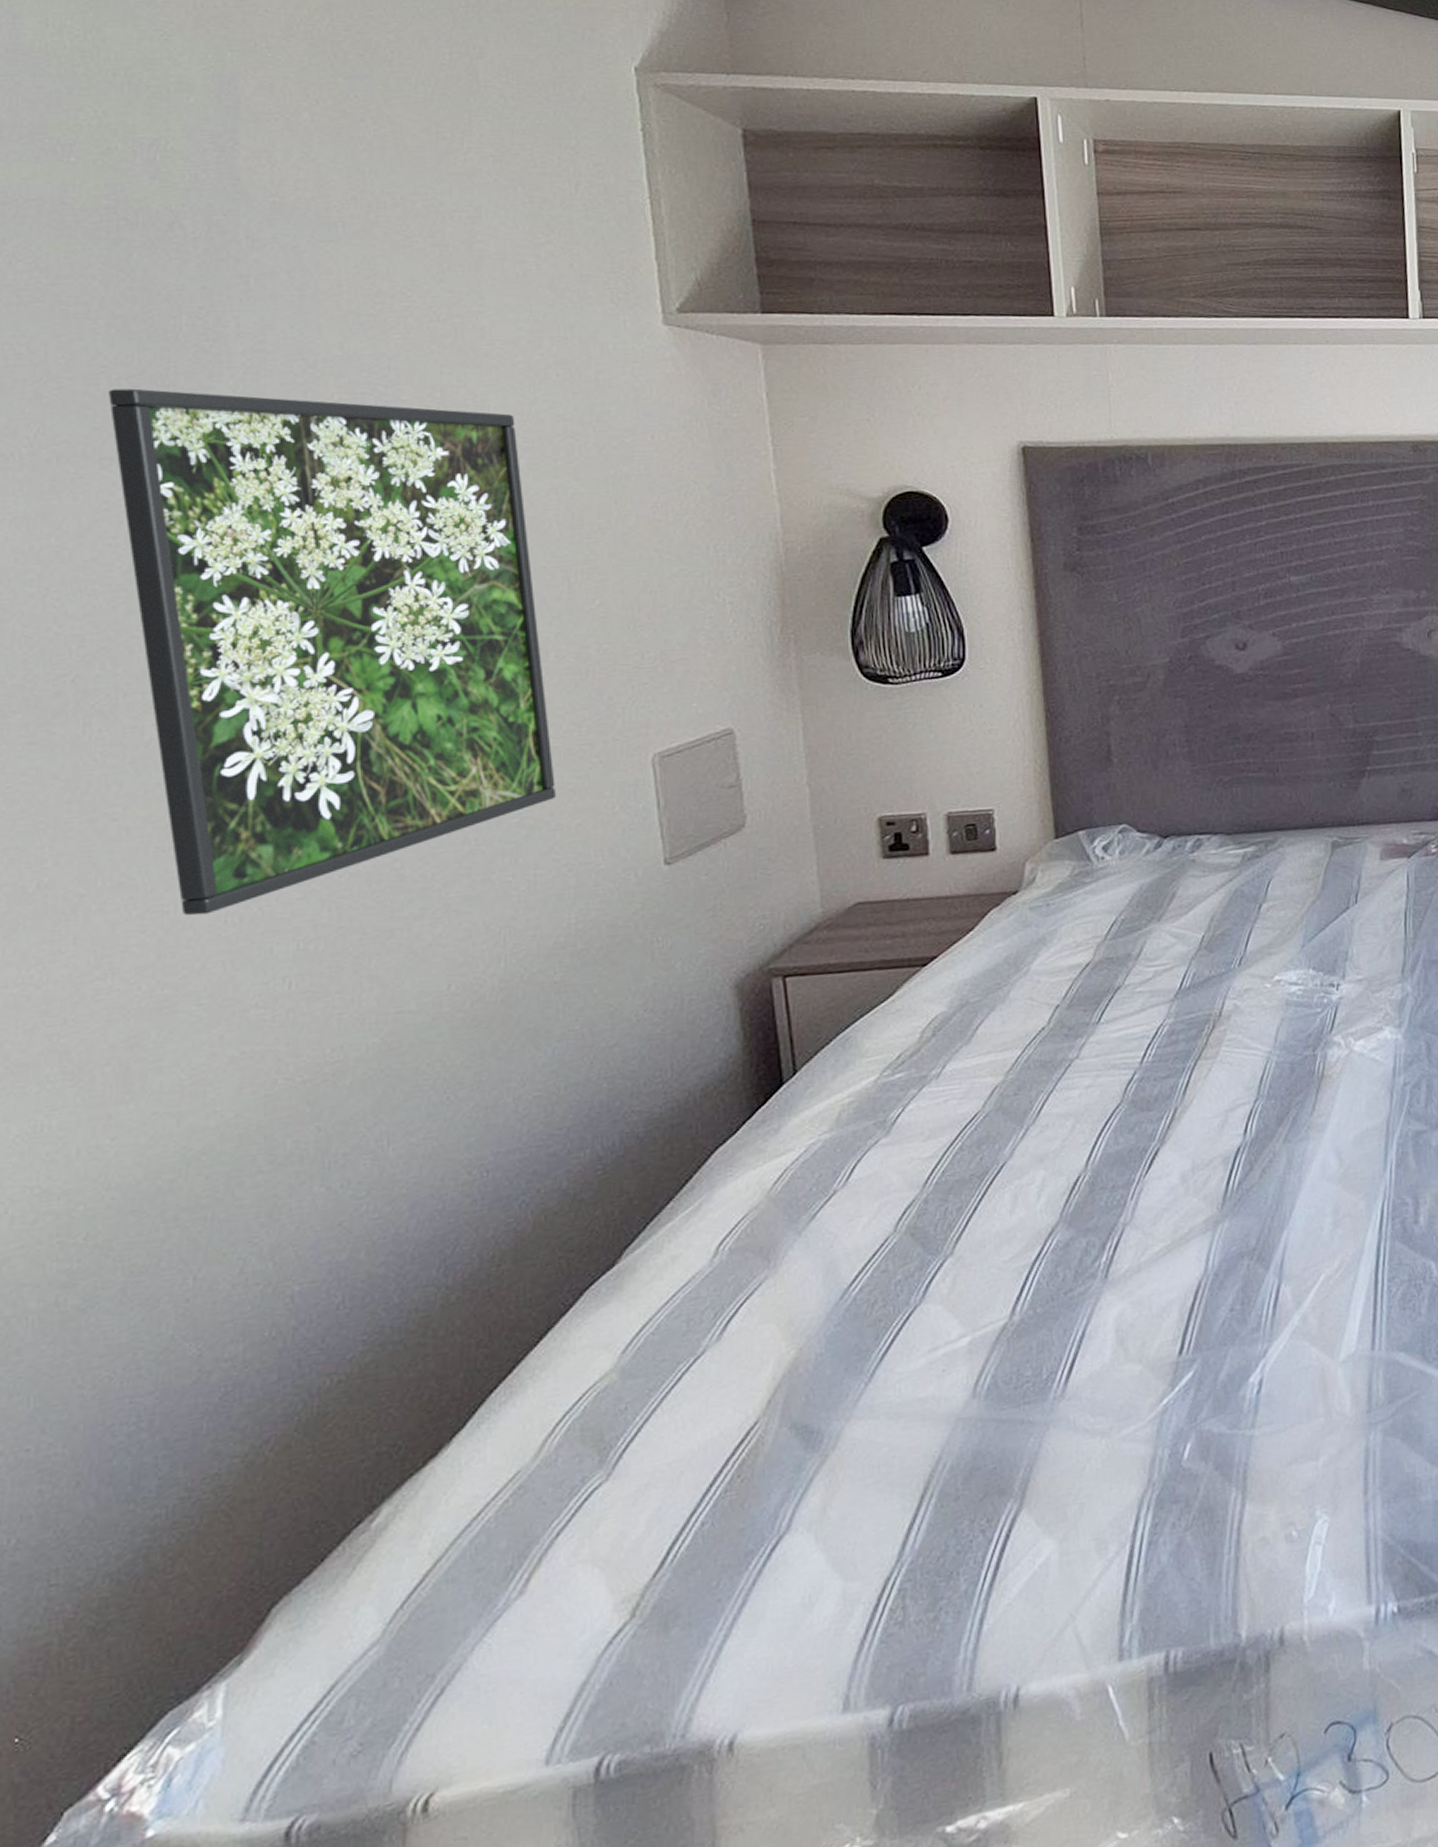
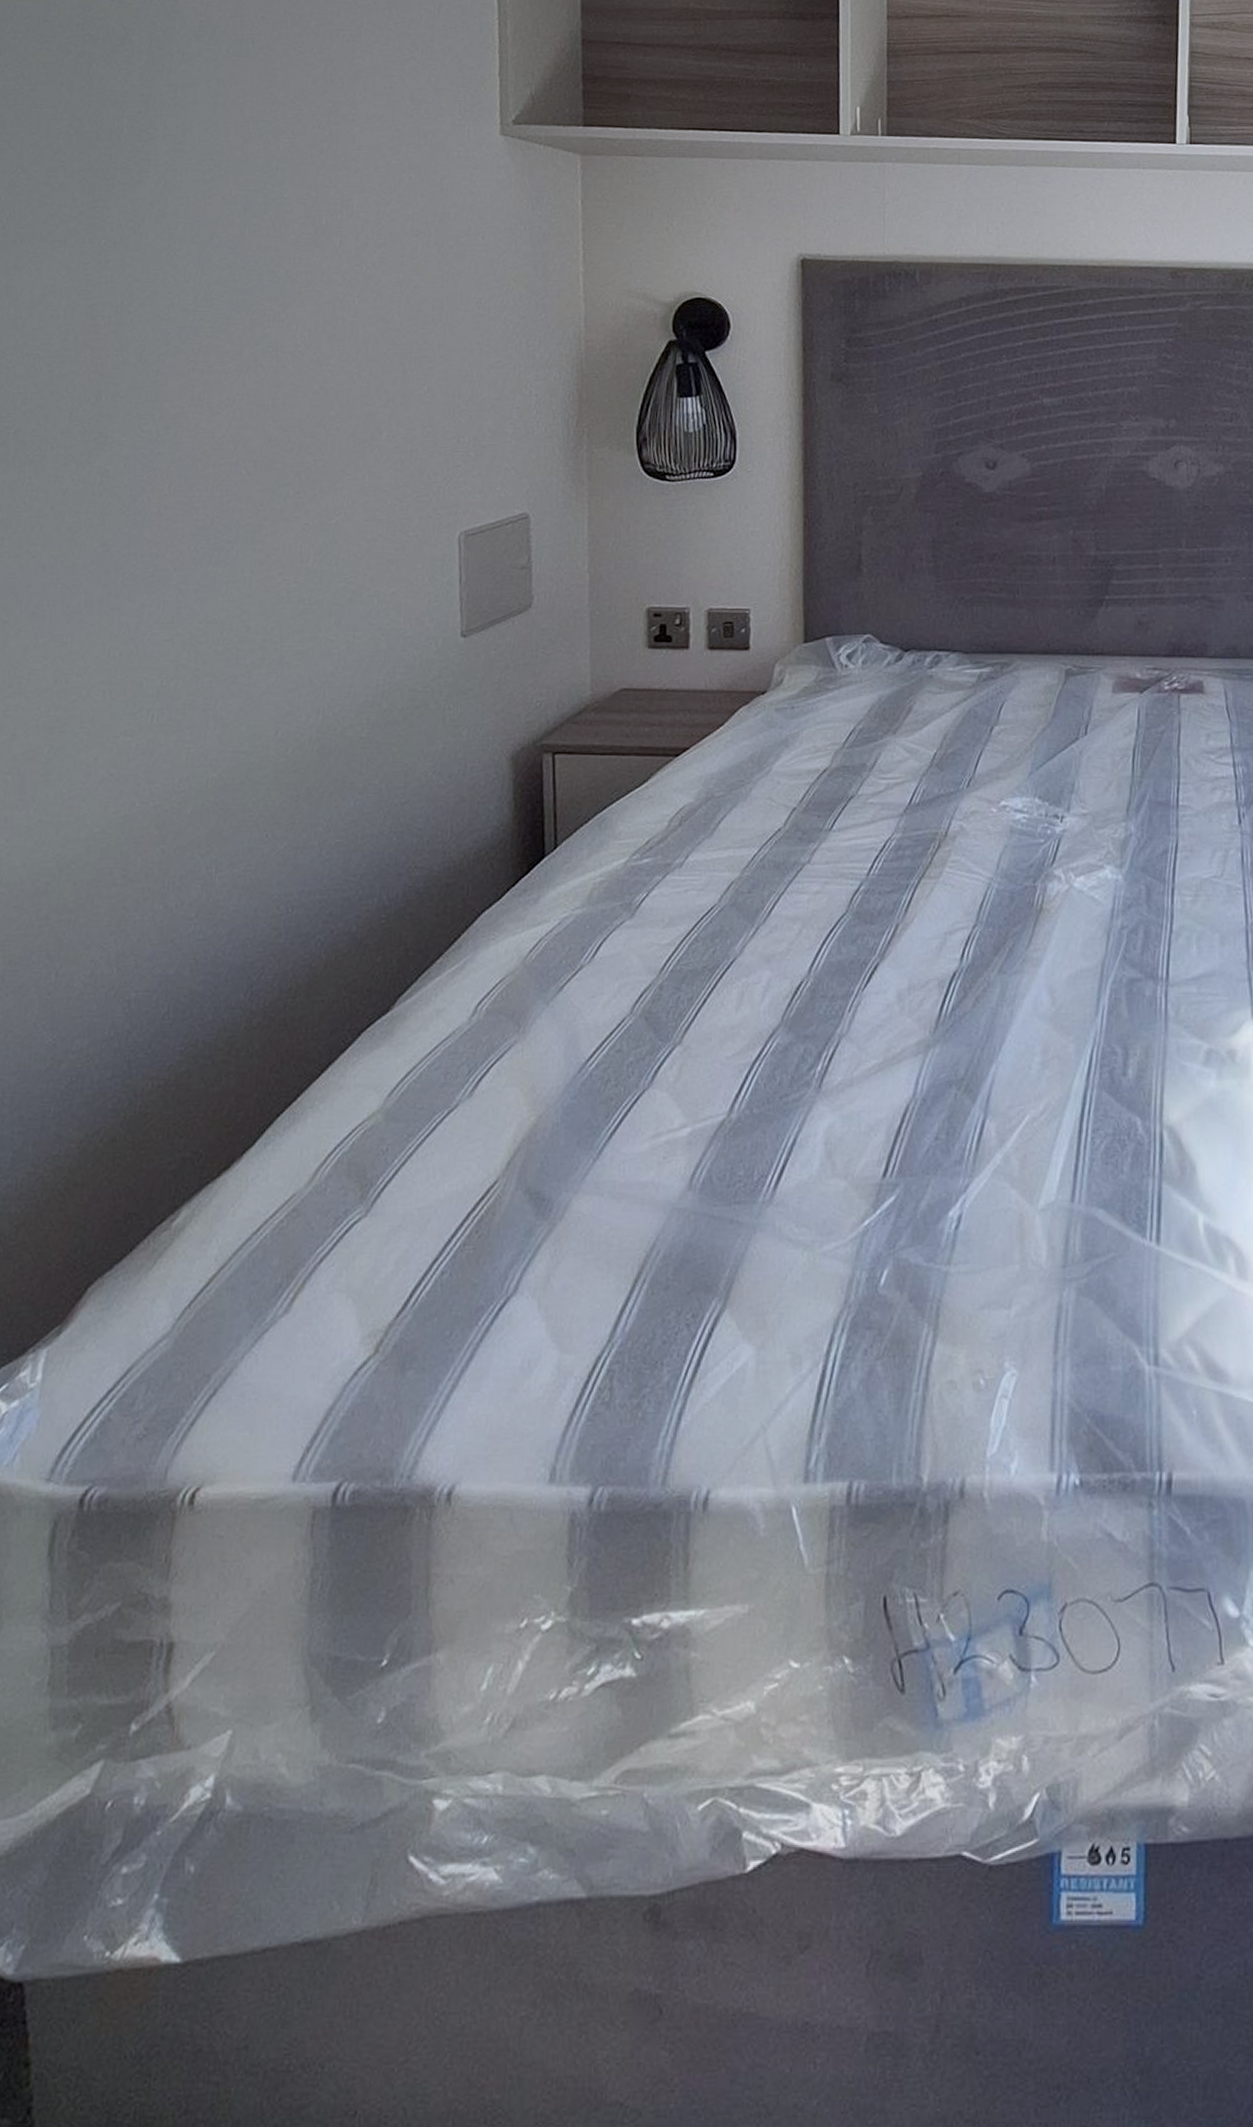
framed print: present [109,388,556,916] -> none [63,181,378,648]

